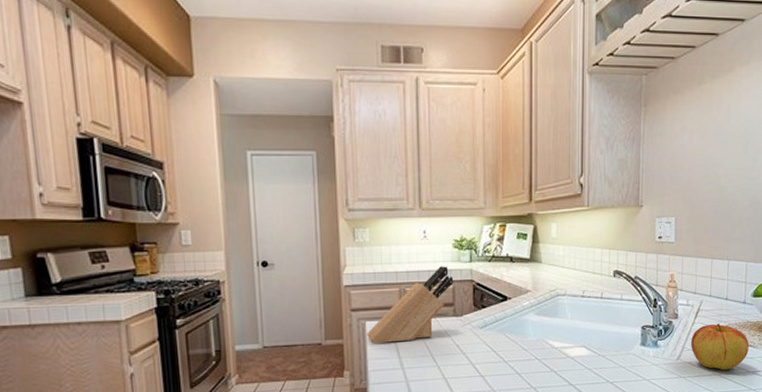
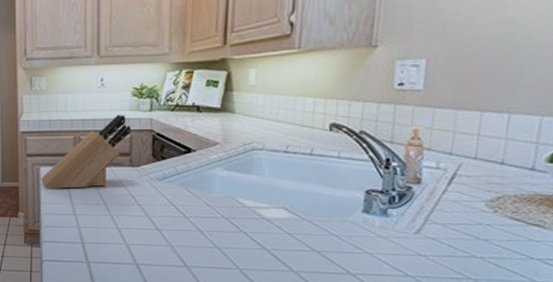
apple: present [691,323,749,371] -> none [438,193,536,254]

